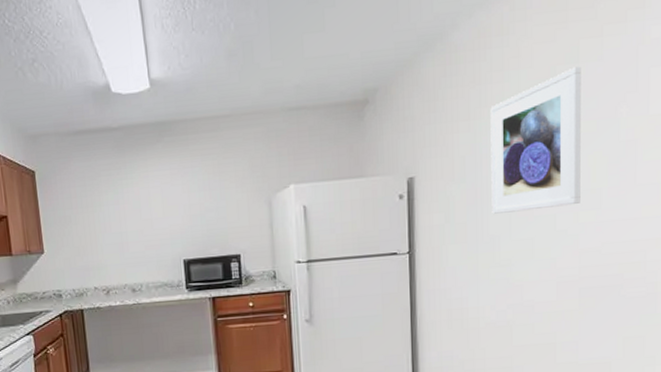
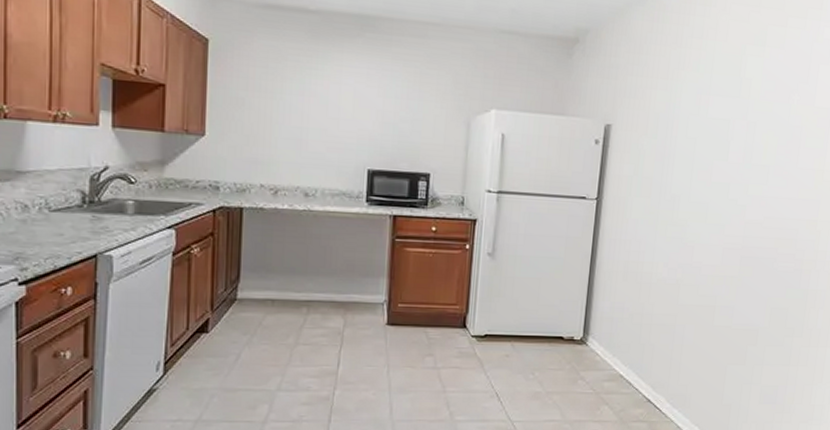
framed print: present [490,66,581,214] -> none [676,49,766,178]

